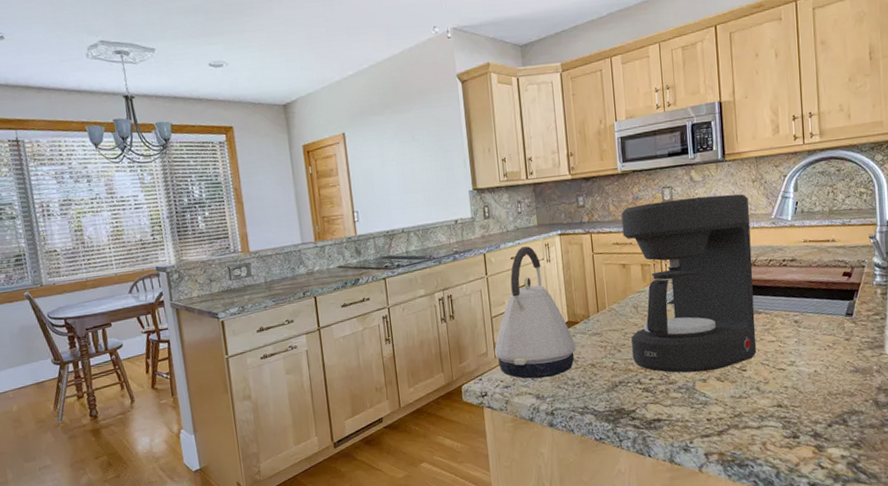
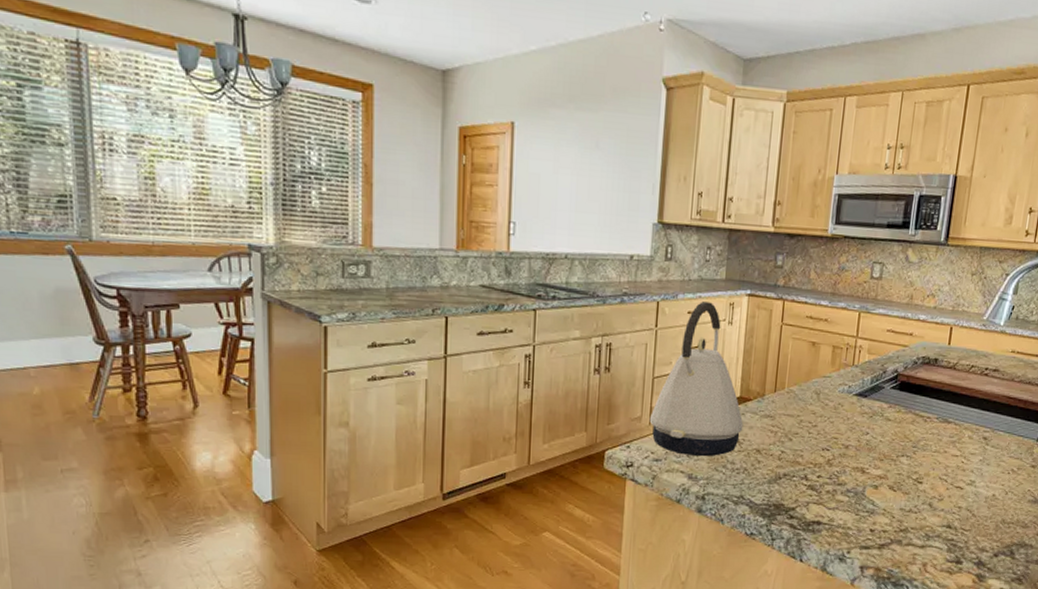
coffee maker: present [621,194,757,373] -> none [804,277,964,478]

